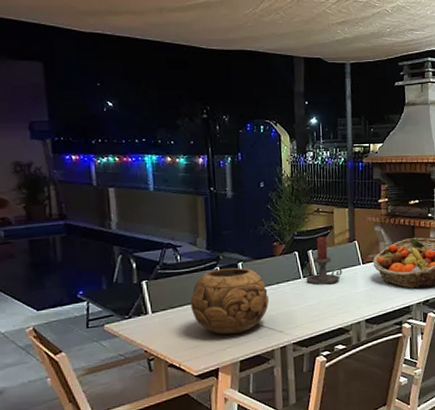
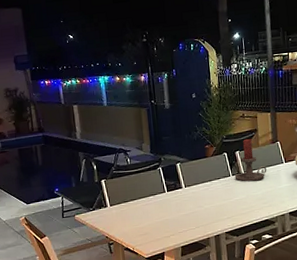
decorative bowl: present [190,267,270,335] -> none [139,168,204,225]

